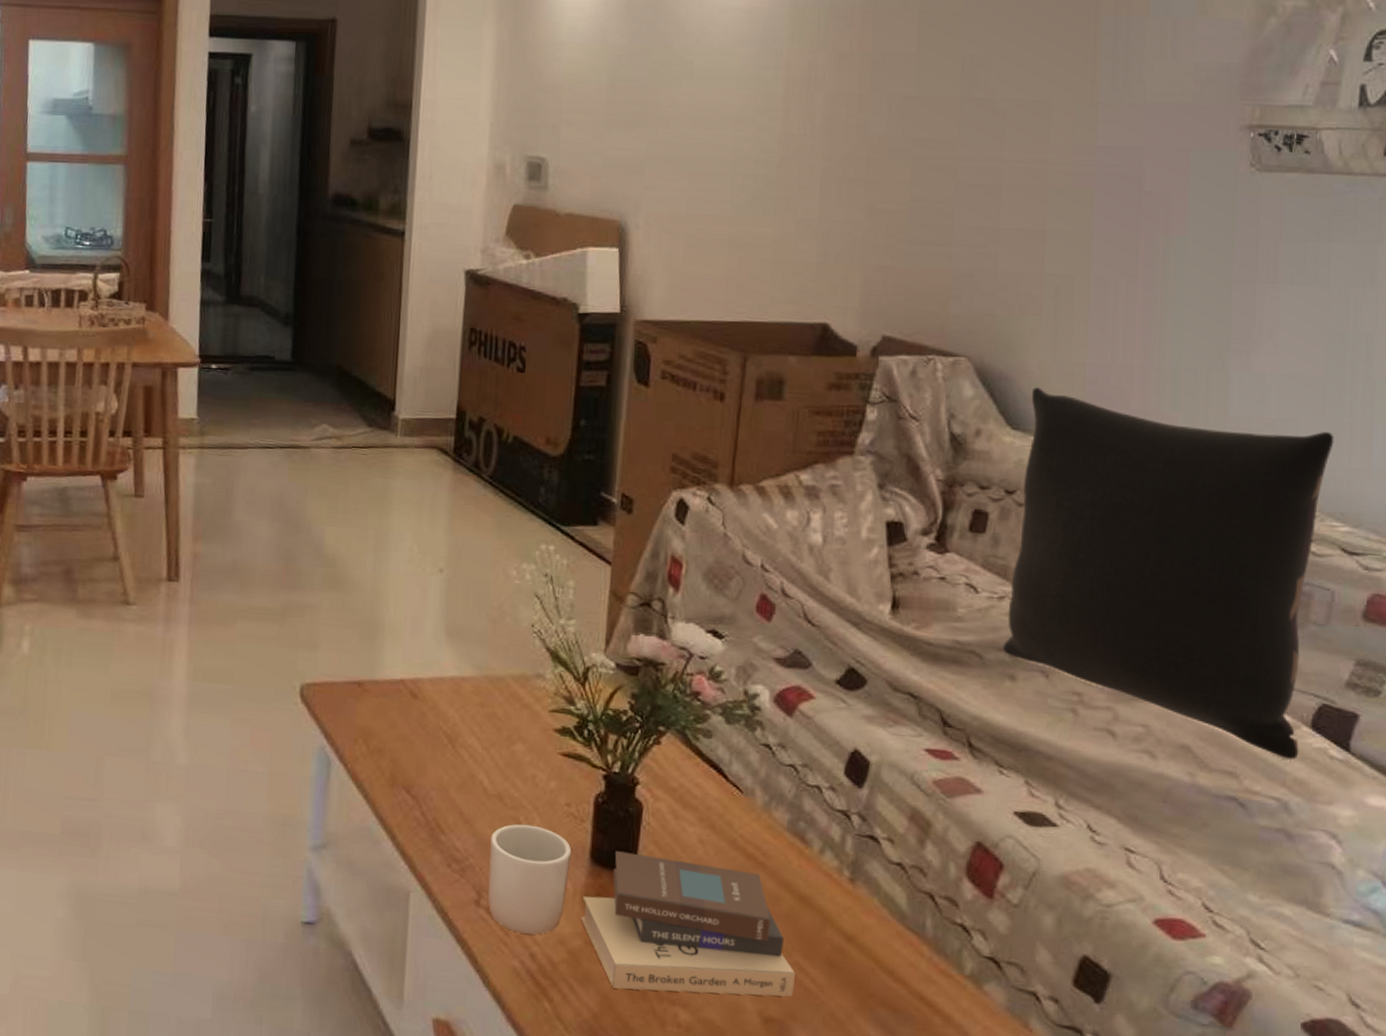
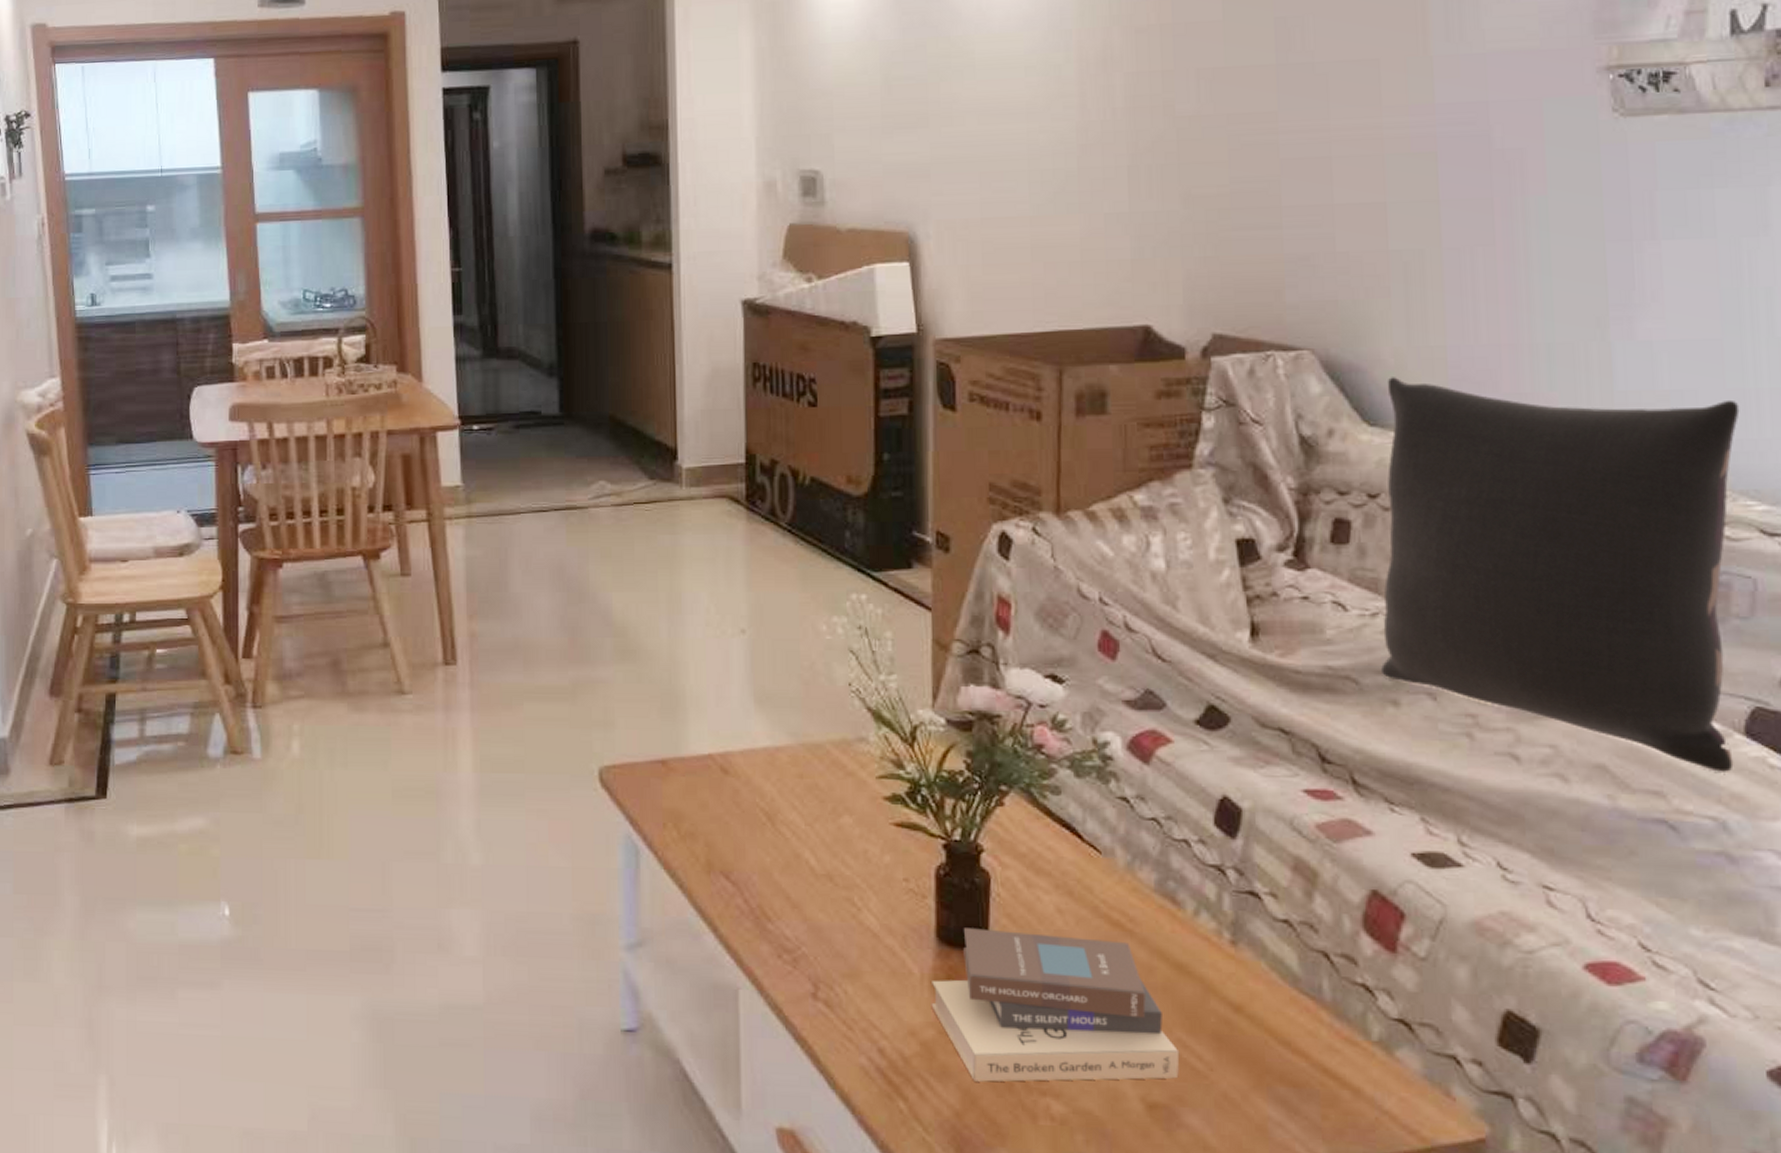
mug: present [487,824,572,935] -> none [823,905,915,1027]

